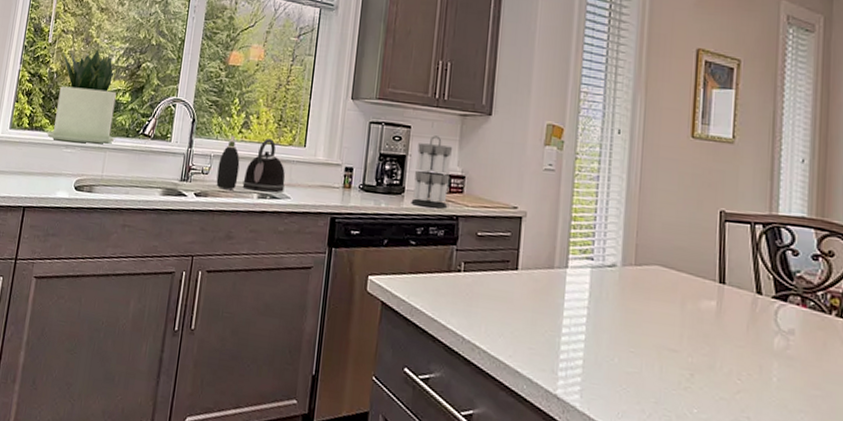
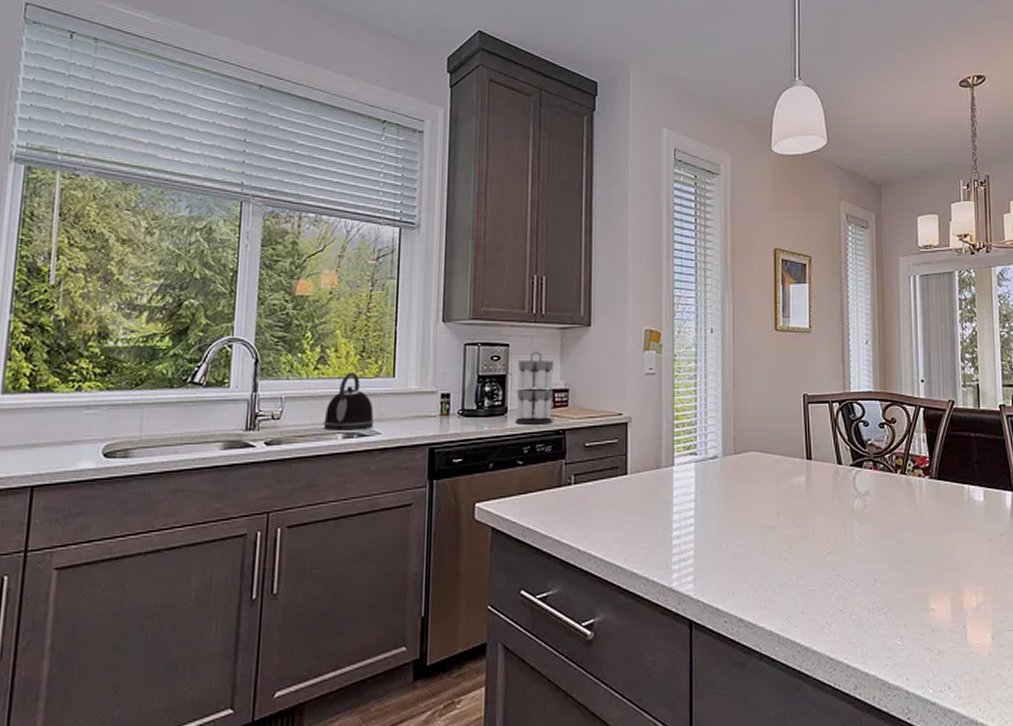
planter: present [46,49,117,144] -> none [56,288,155,401]
soap dispenser: present [216,134,240,190] -> none [291,372,318,434]

